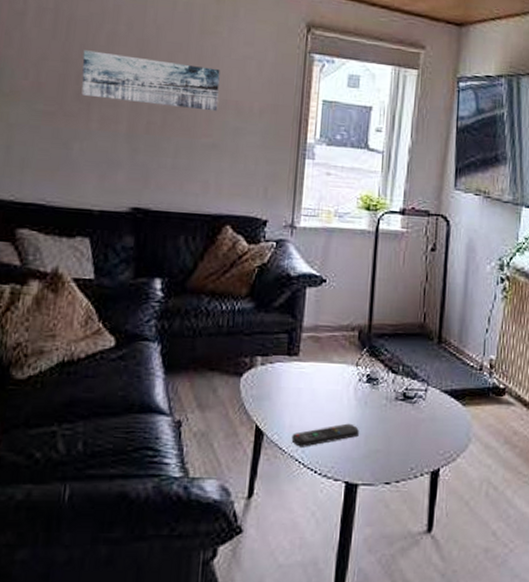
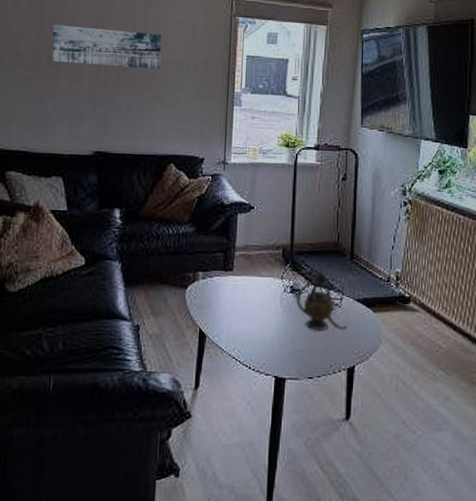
remote control: present [291,423,359,447] -> none [229,327,285,347]
teapot: none [372,355,433,428] -> present [296,269,348,331]

